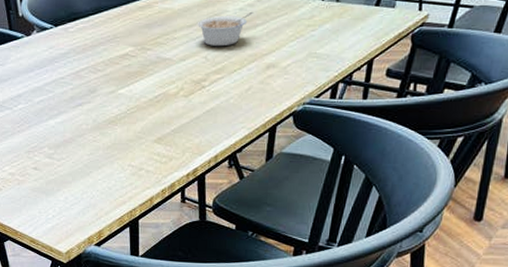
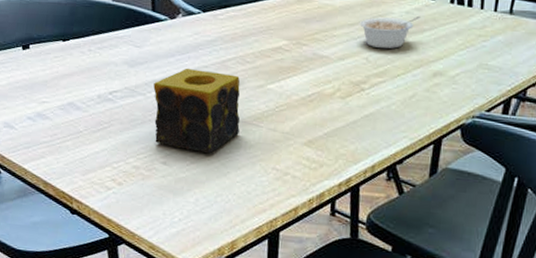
candle: none [18,80,97,156] -> present [153,68,240,153]

